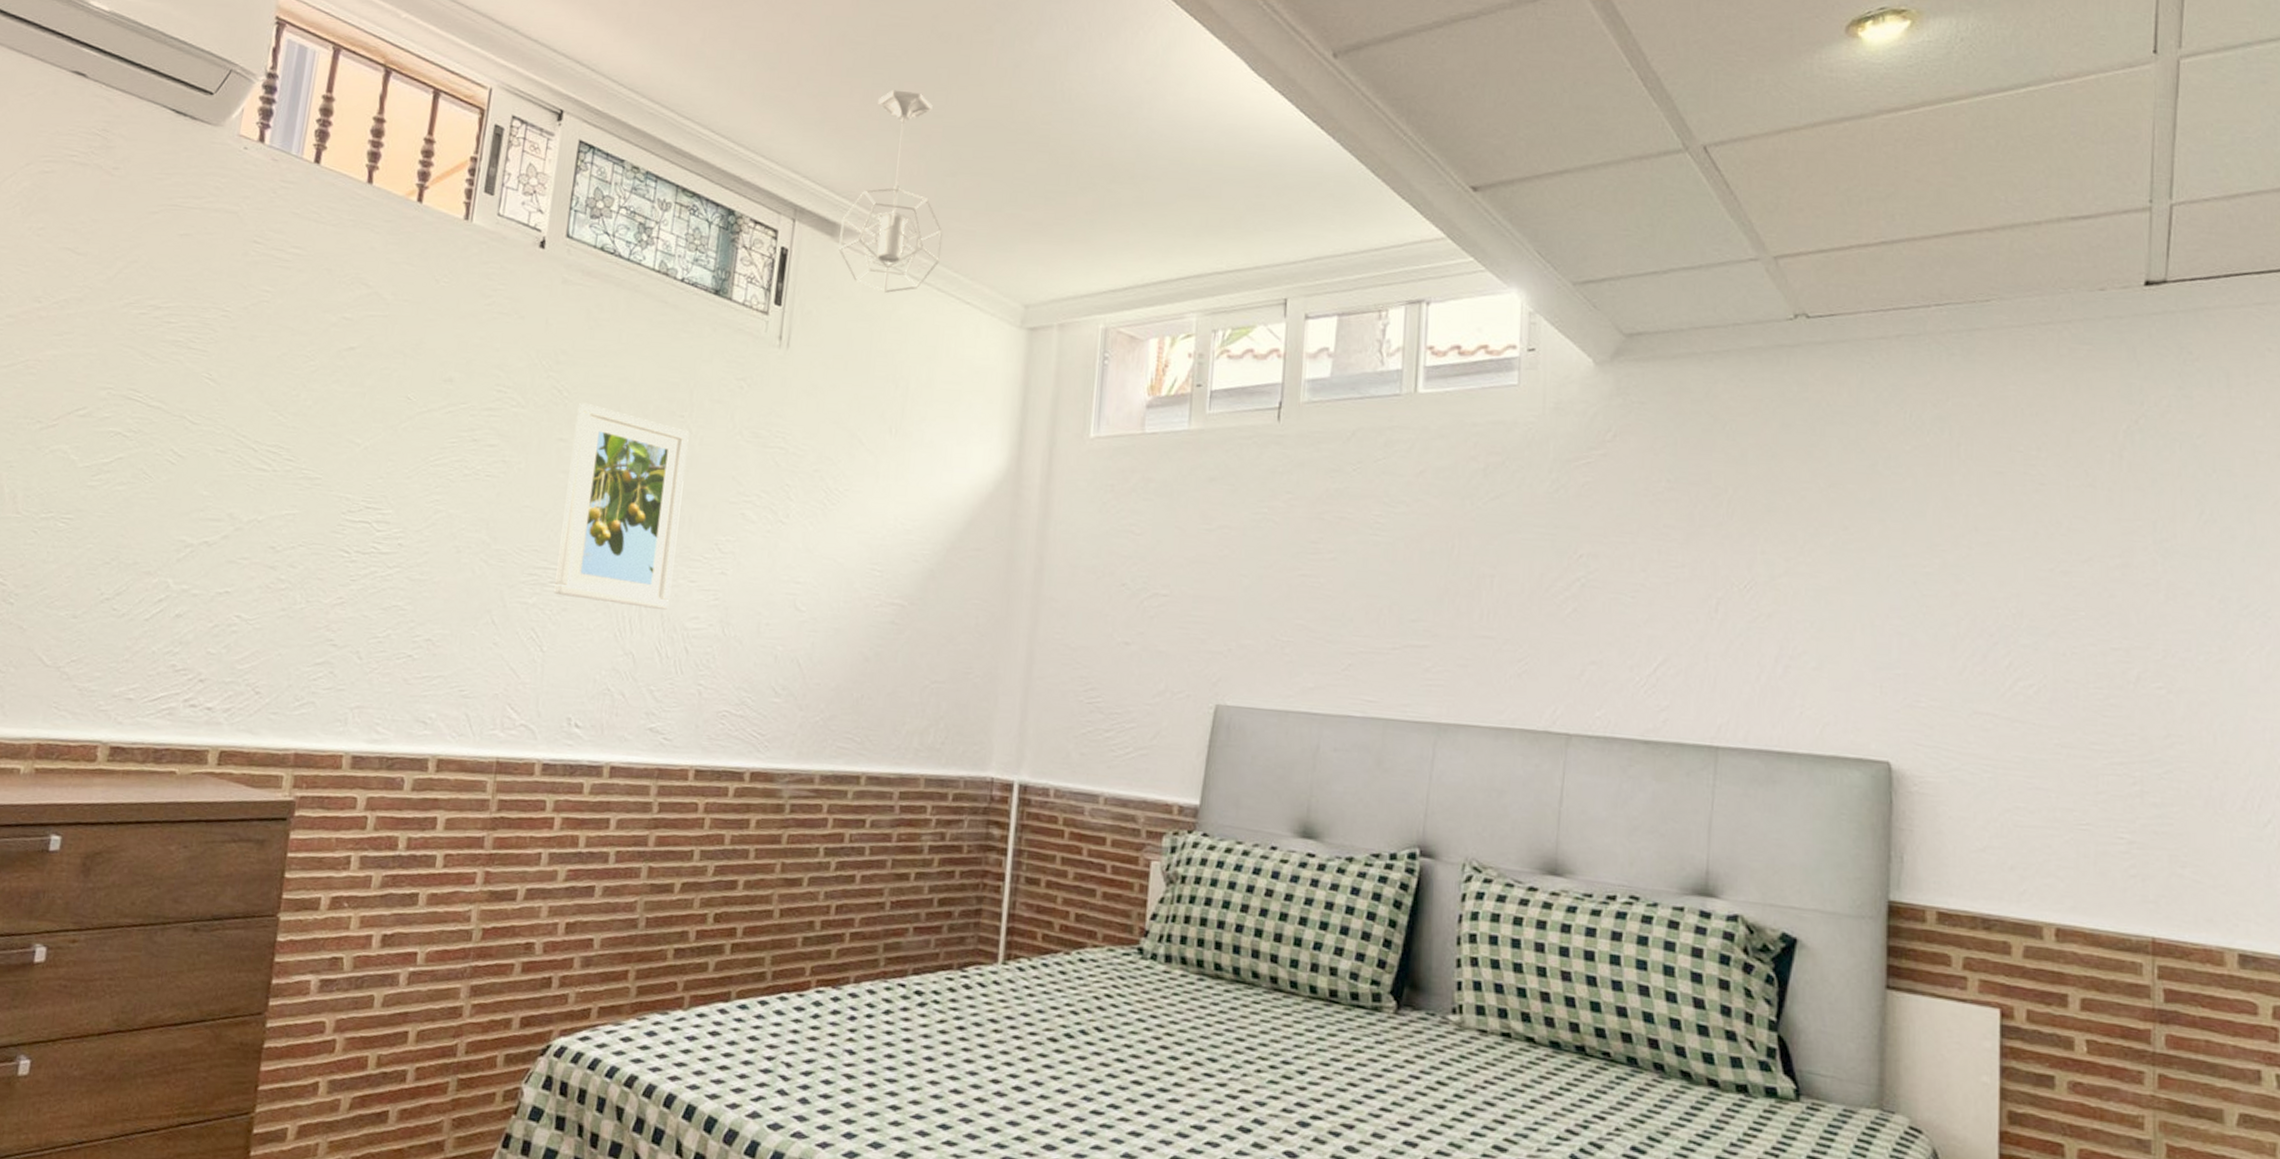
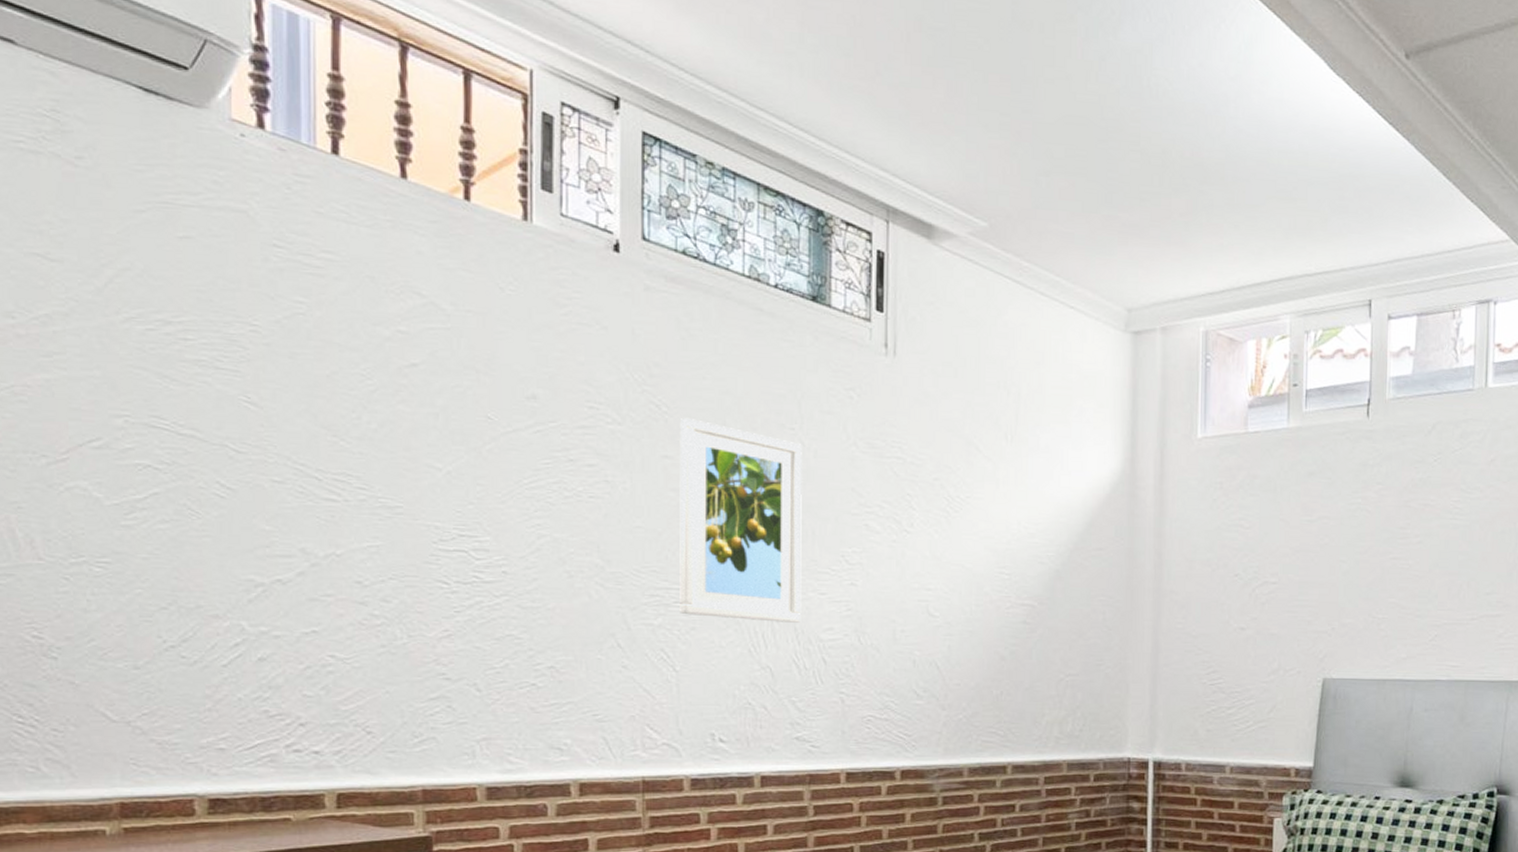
pendant light: present [838,90,943,293] -> none [937,81,1042,298]

